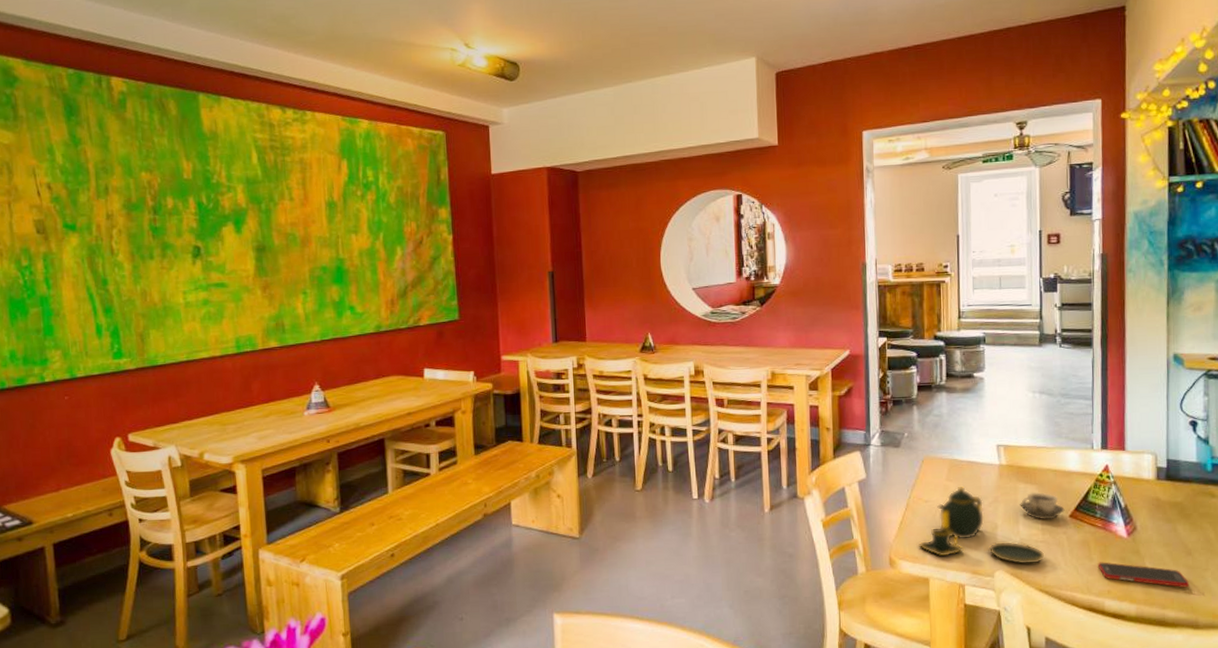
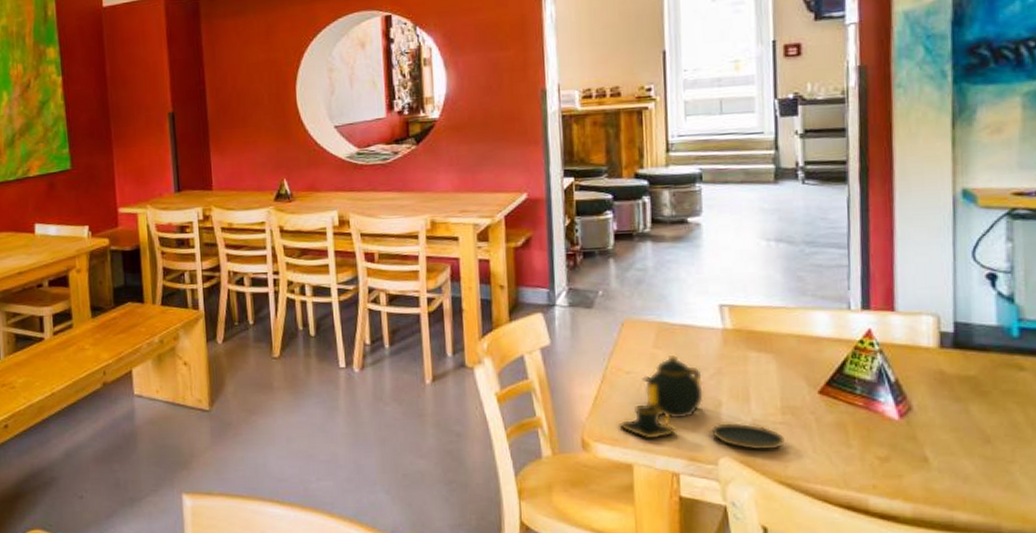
cup: present [1020,492,1065,520] -> none [751,363,812,397]
cell phone: present [1097,562,1190,587] -> none [858,449,989,483]

